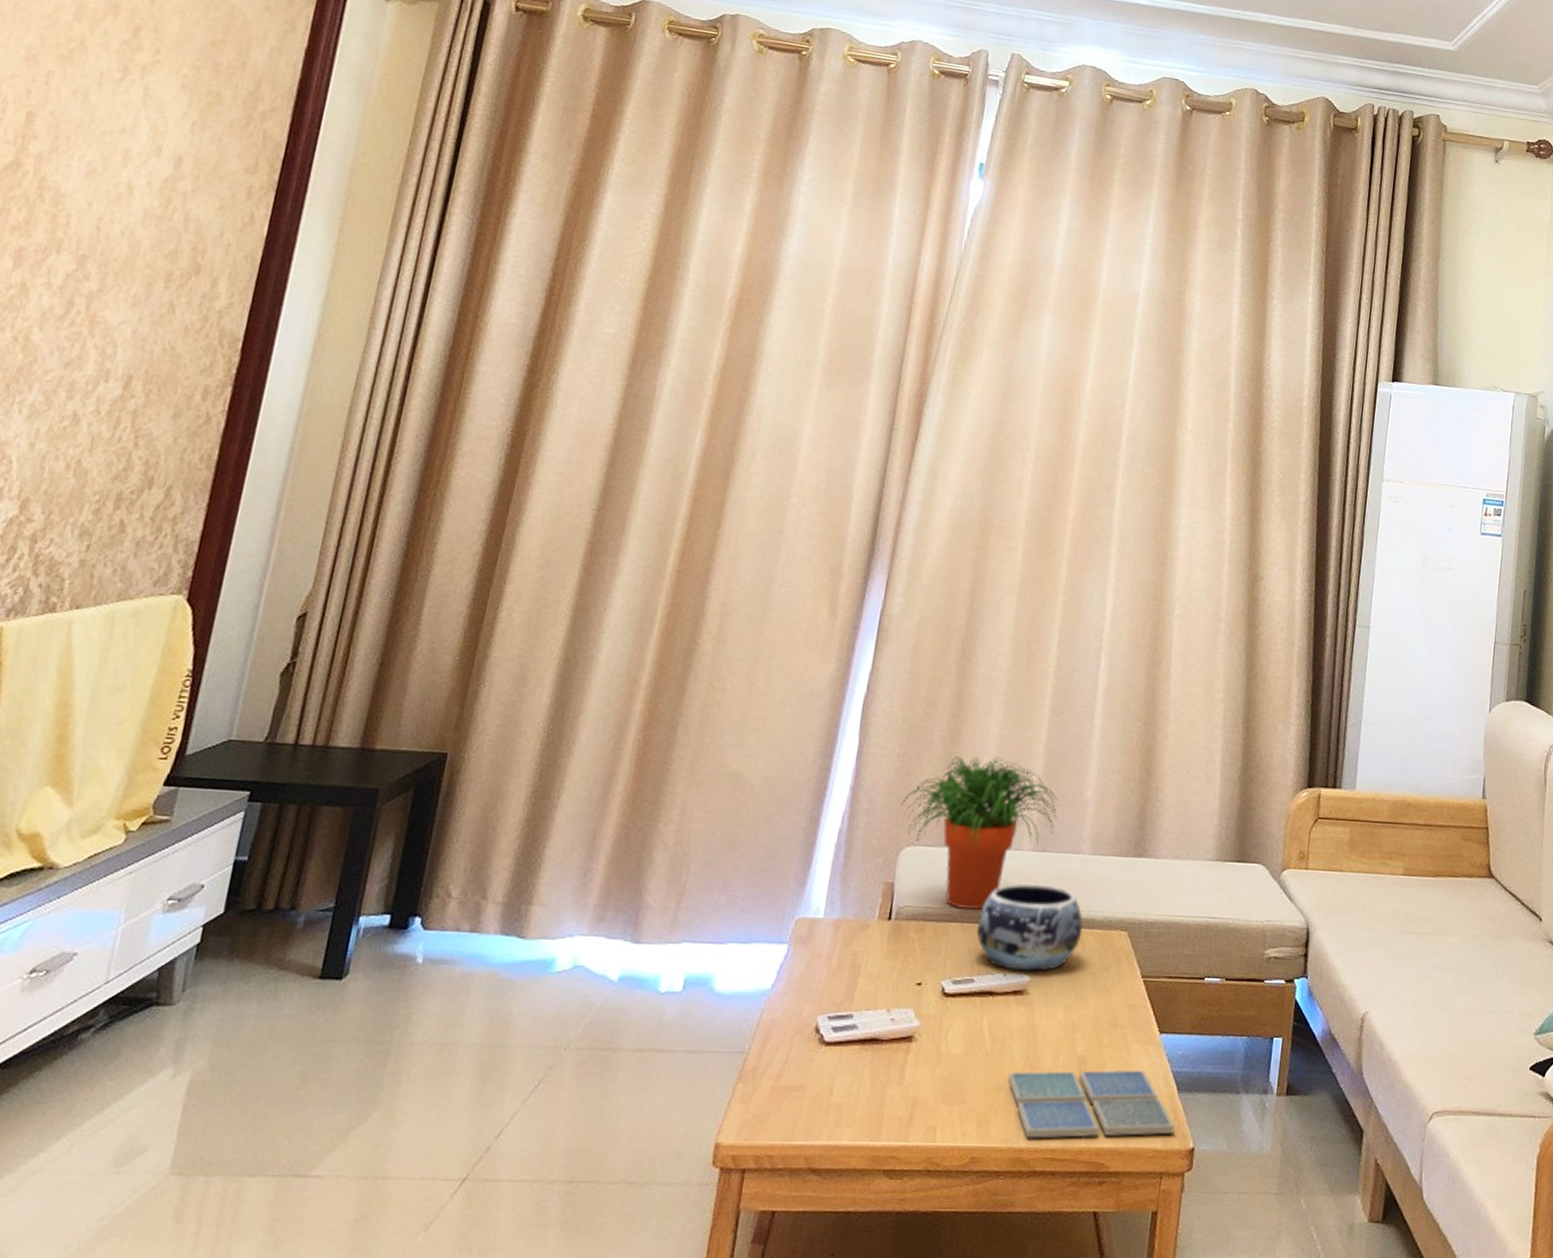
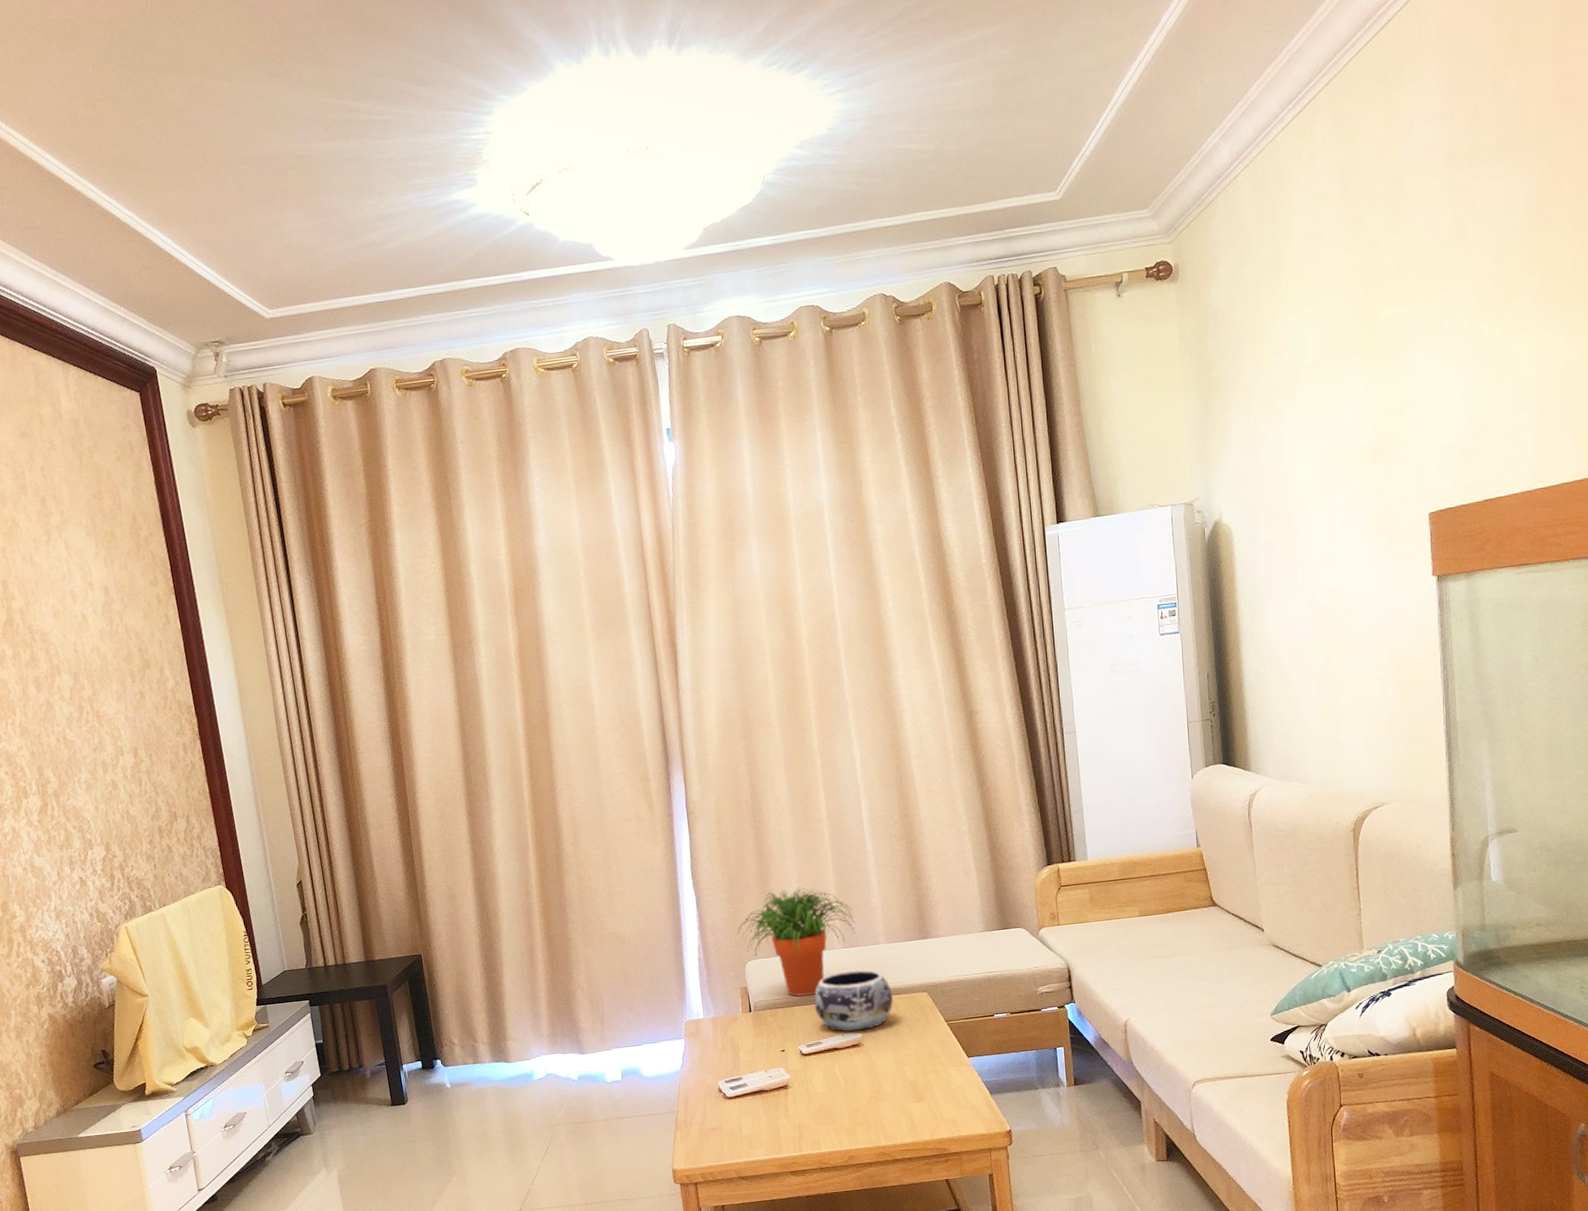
drink coaster: present [1007,1069,1176,1139] -> none [861,1083,994,1139]

